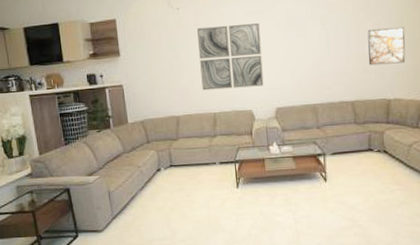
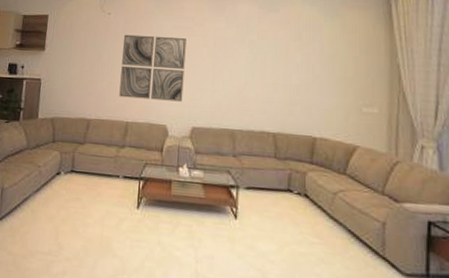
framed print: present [367,27,406,66] -> none [295,60,337,101]

